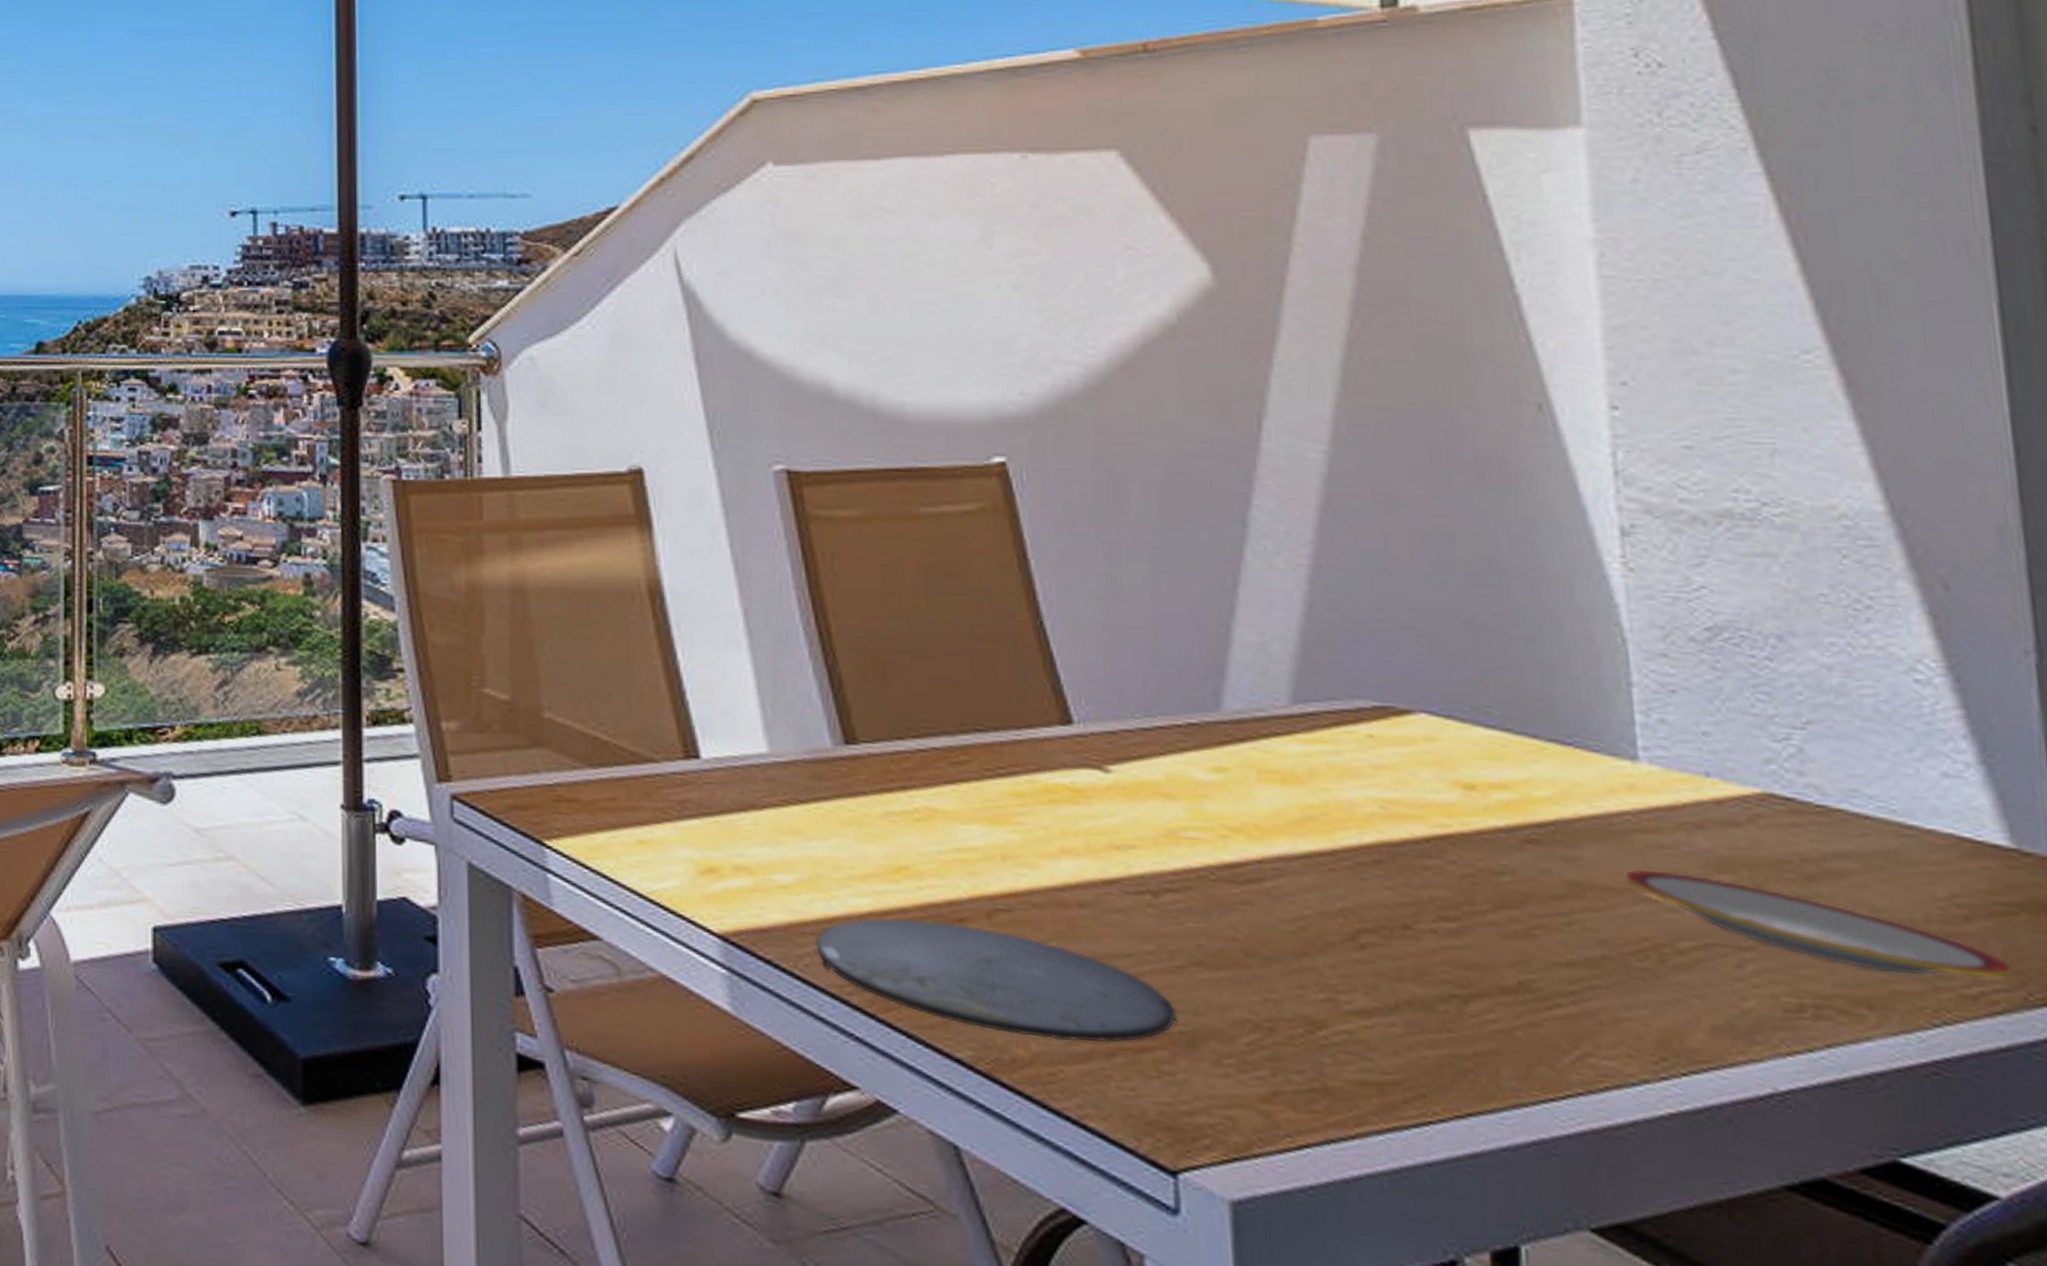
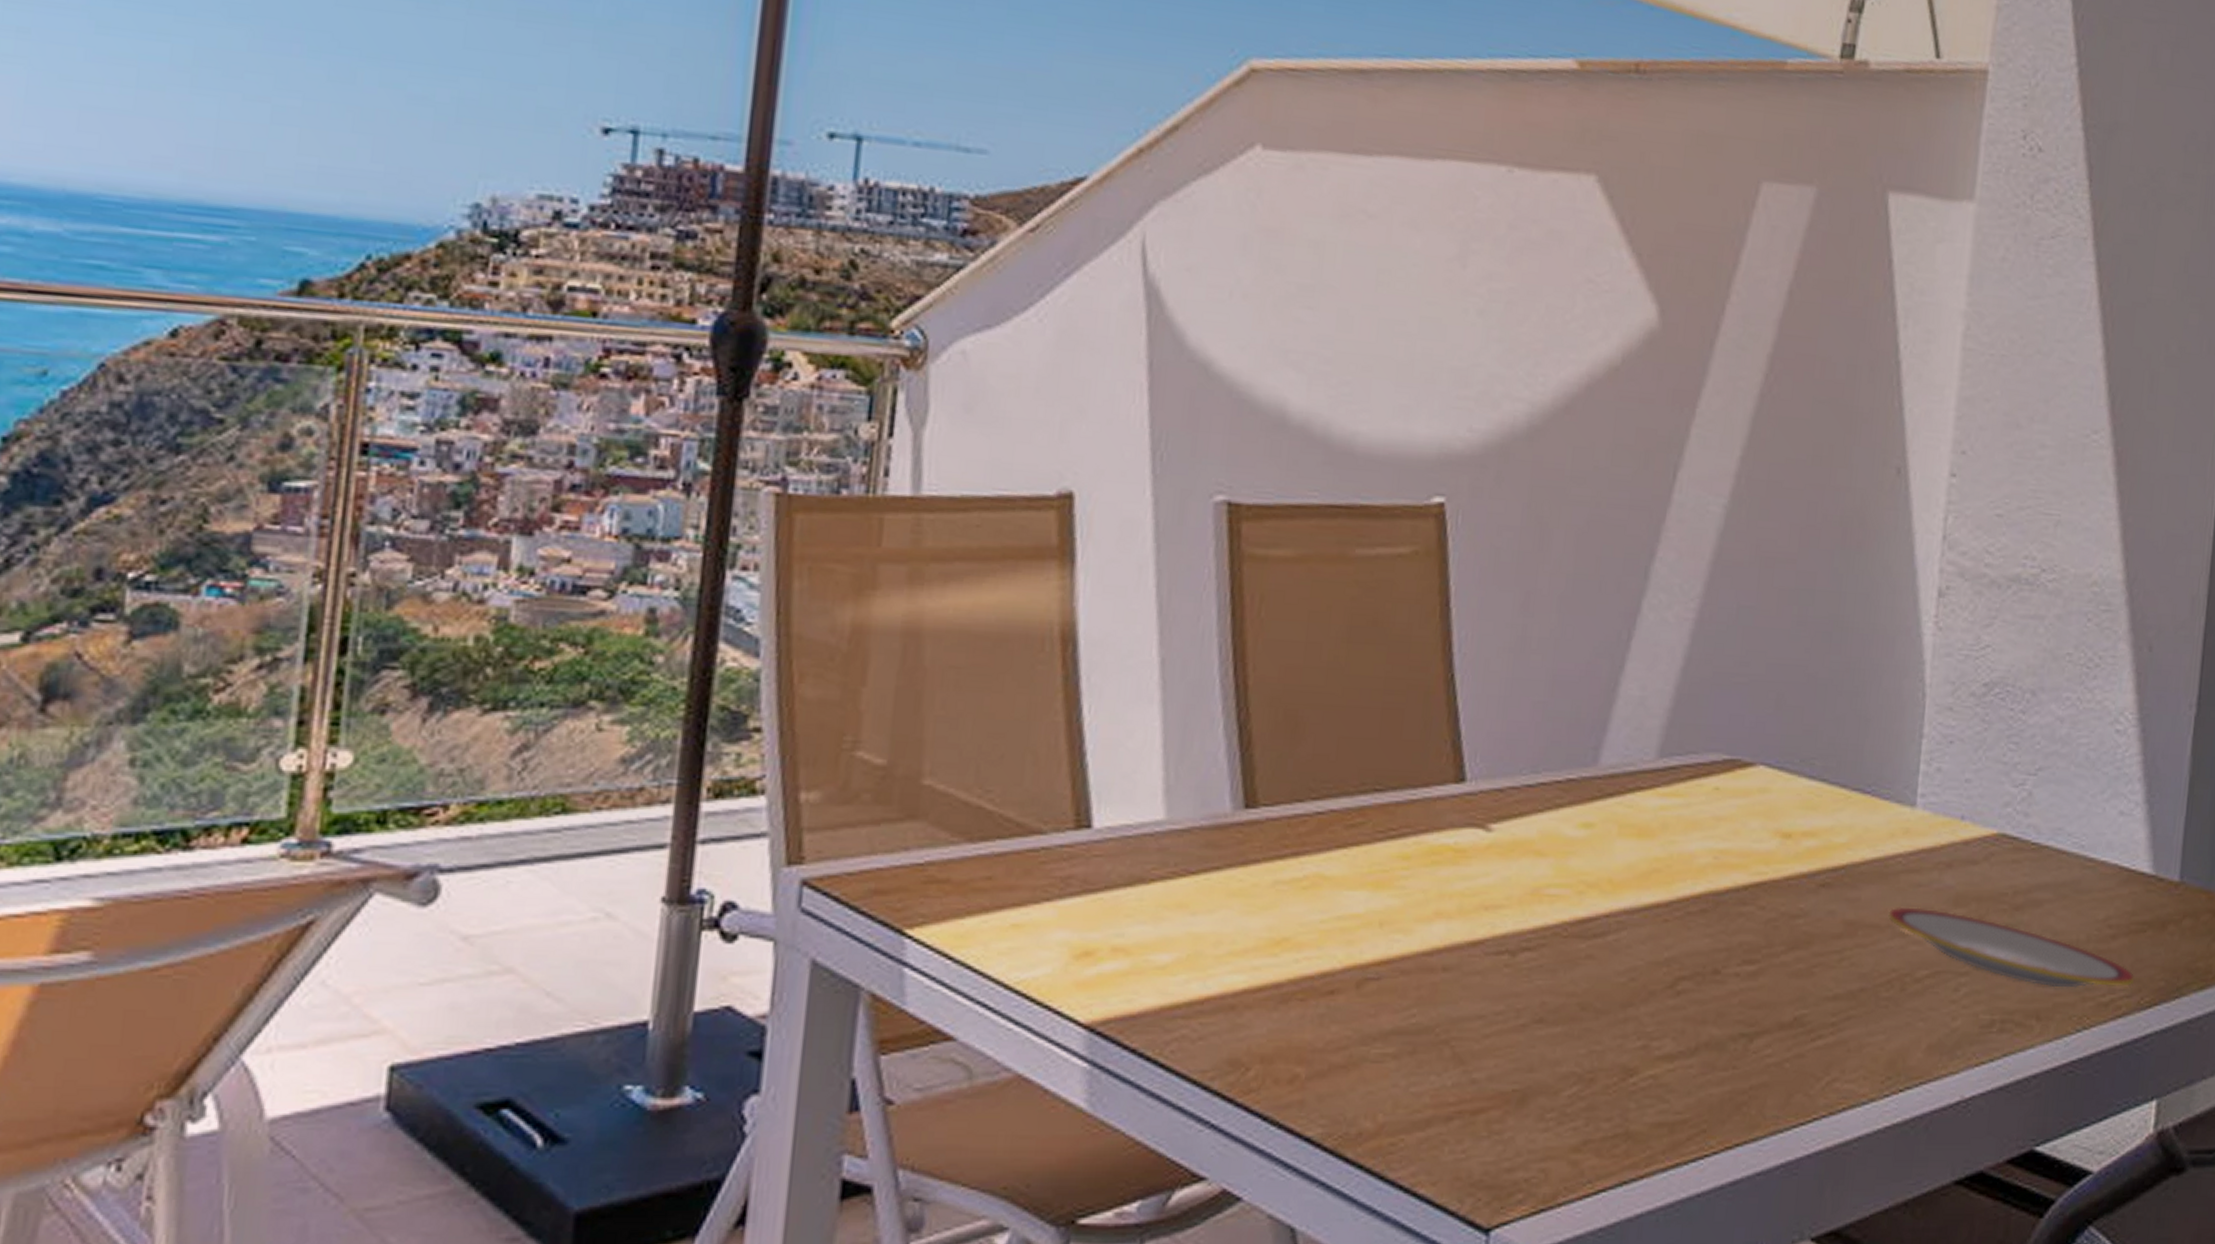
plate: present [815,918,1177,1043] -> none [1184,994,1514,1109]

